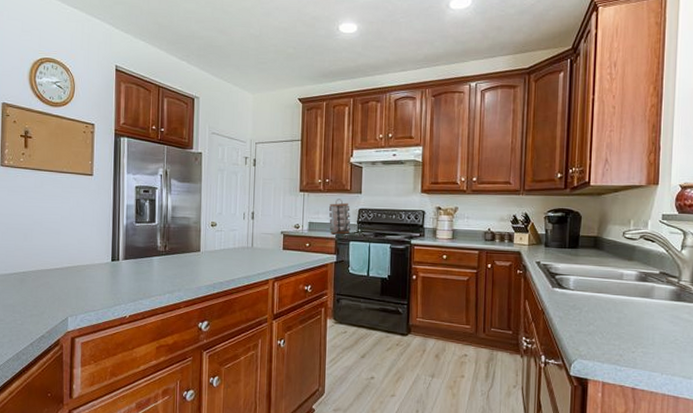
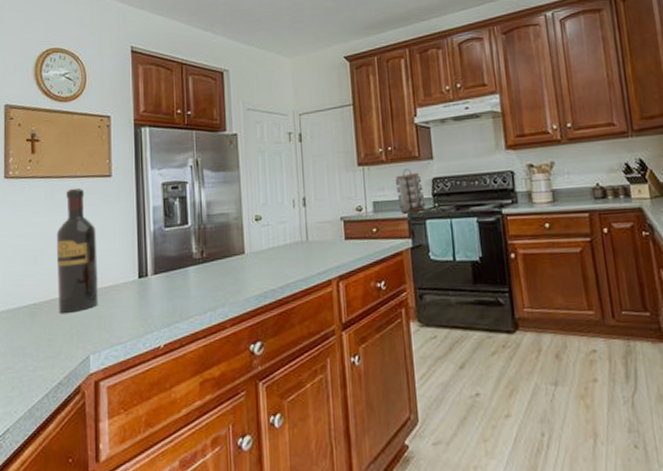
wine bottle: none [43,181,78,282] -> present [56,188,98,313]

